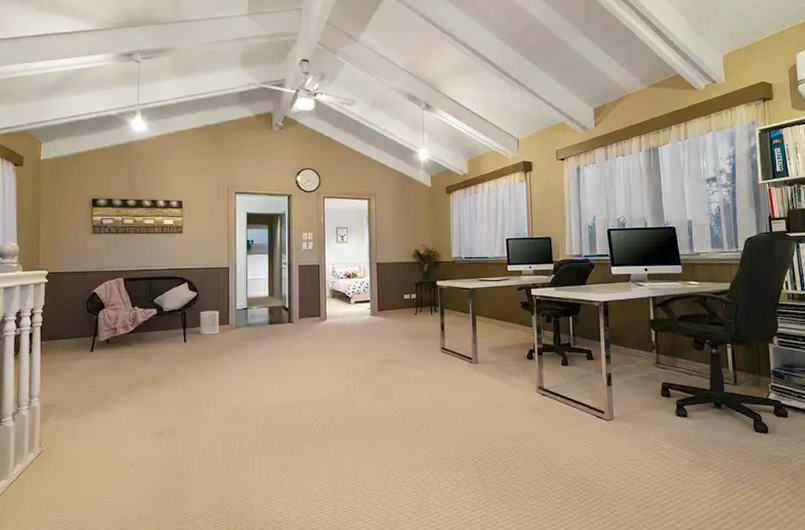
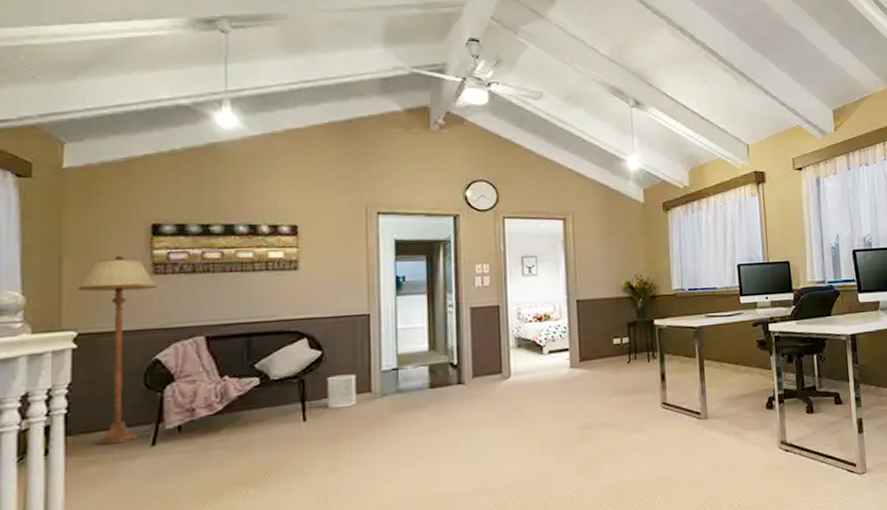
floor lamp: none [49,220,94,349] -> present [78,256,156,446]

